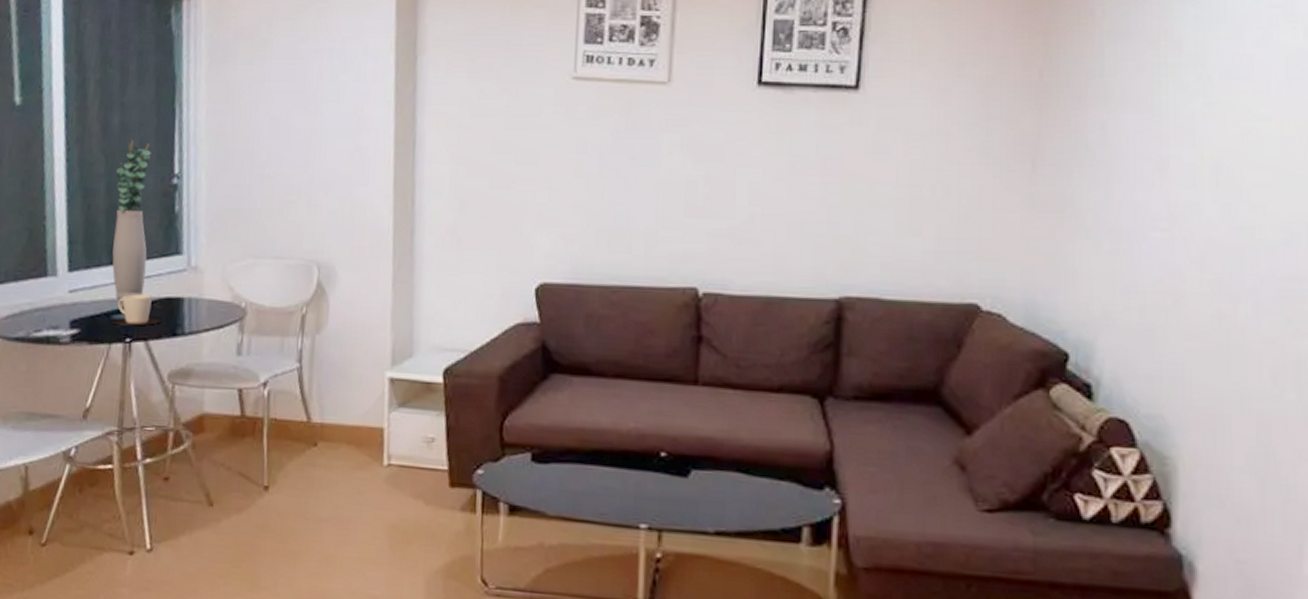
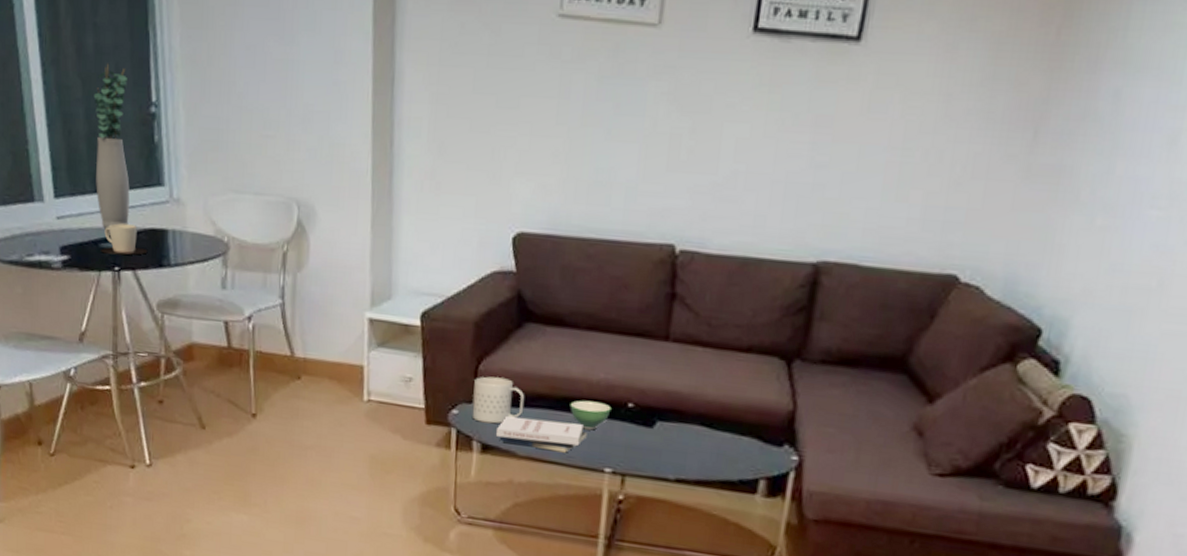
mug: none [498,432,553,483] -> present [472,376,525,424]
books: none [524,473,620,510] -> present [496,416,587,453]
bowl: none [600,451,643,484] -> present [570,400,612,431]

